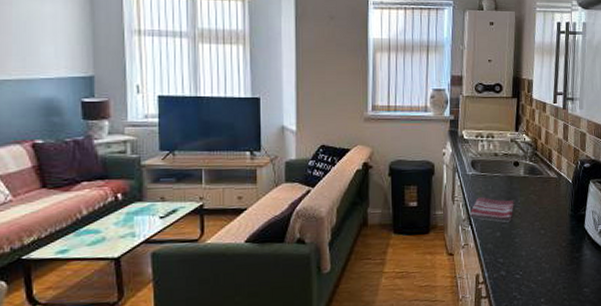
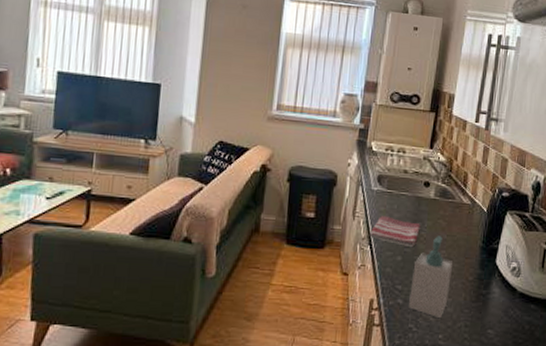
soap bottle: none [511,209,547,284] -> present [409,236,454,319]

